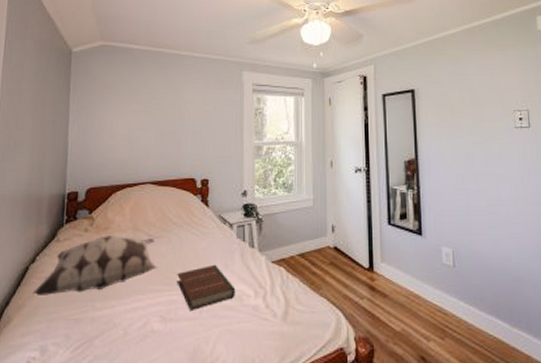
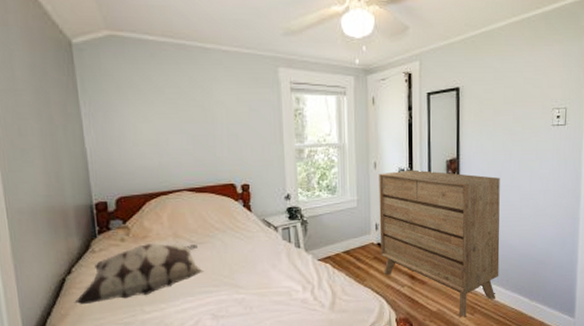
book: present [177,264,236,310] -> none [225,265,284,307]
dresser: none [335,169,471,340] -> present [379,169,500,316]

